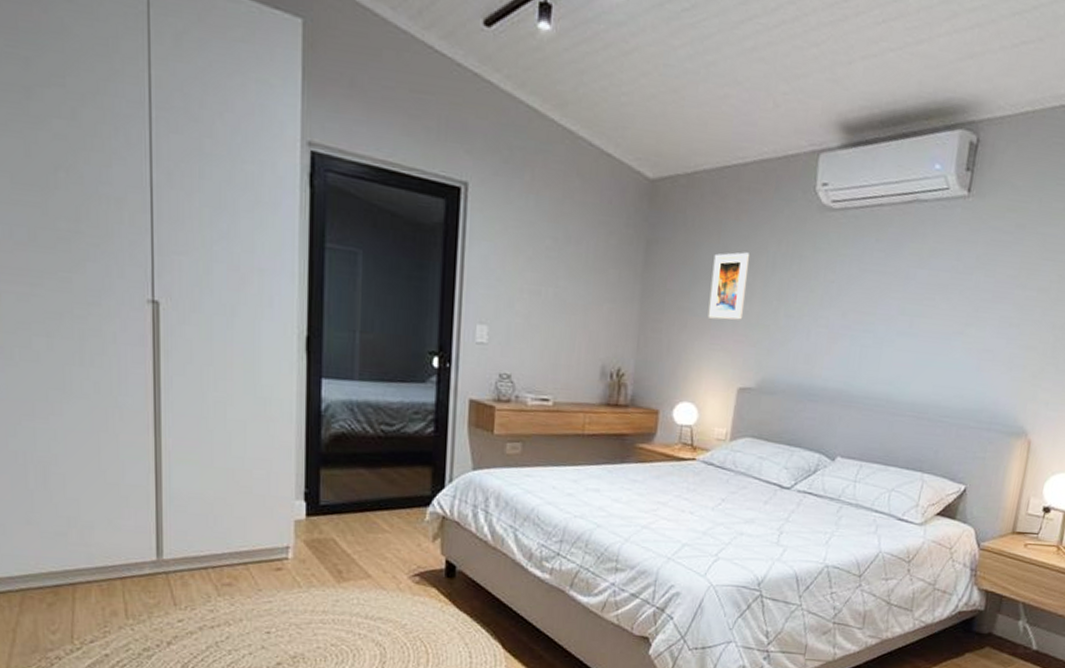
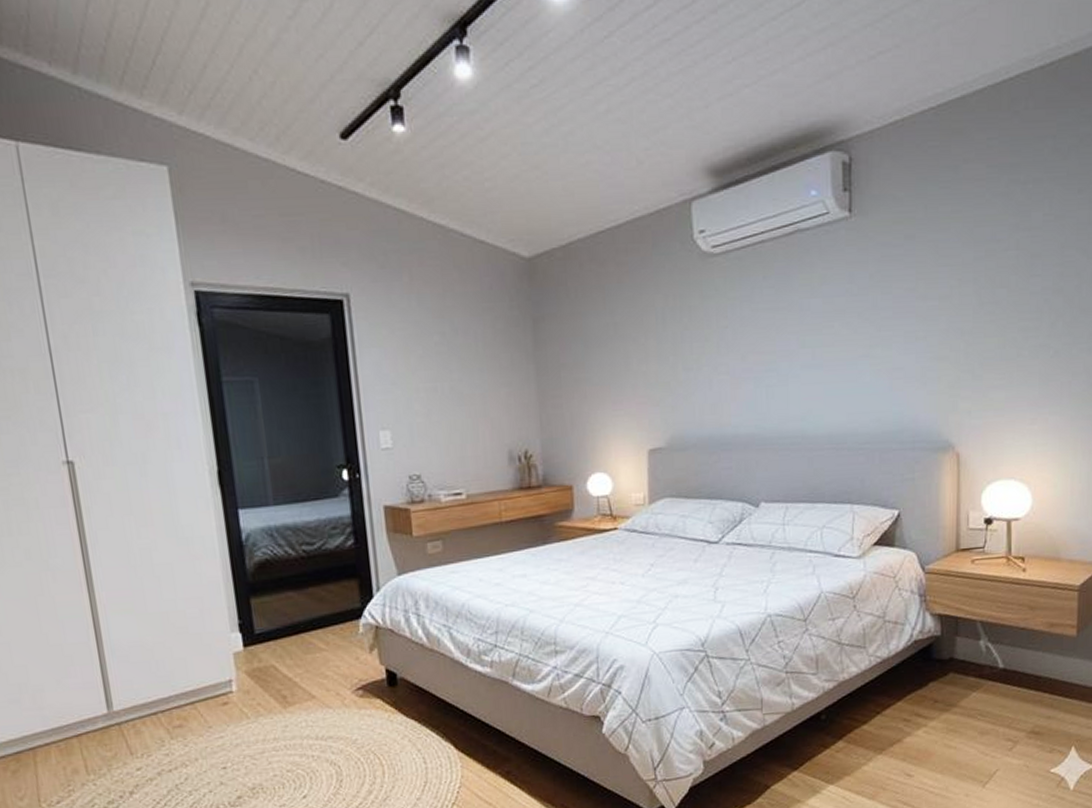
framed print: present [707,252,751,320] -> none [602,313,642,385]

